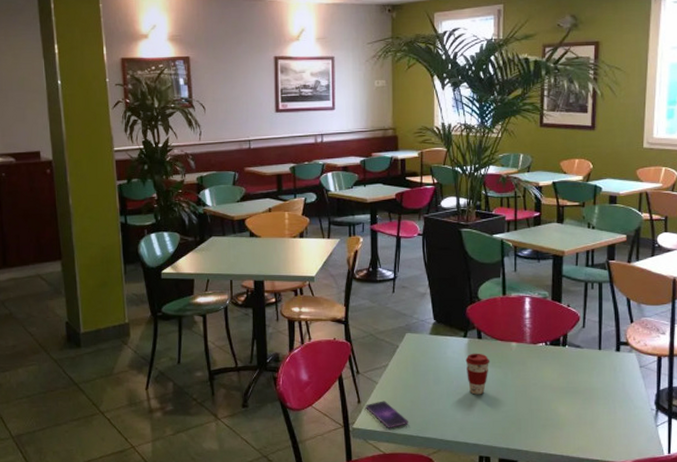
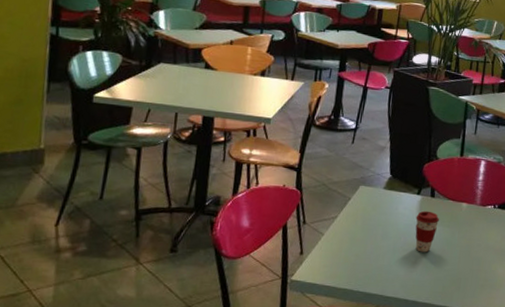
smartphone: present [366,401,408,428] -> none [308,253,350,282]

